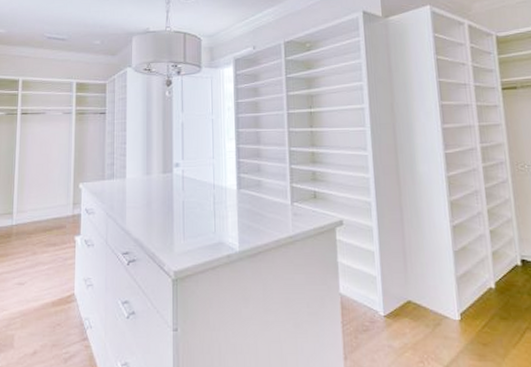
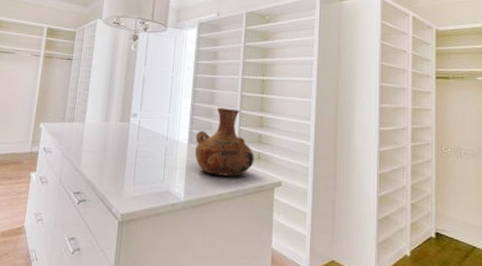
vase: none [244,147,310,220] -> present [195,107,254,177]

